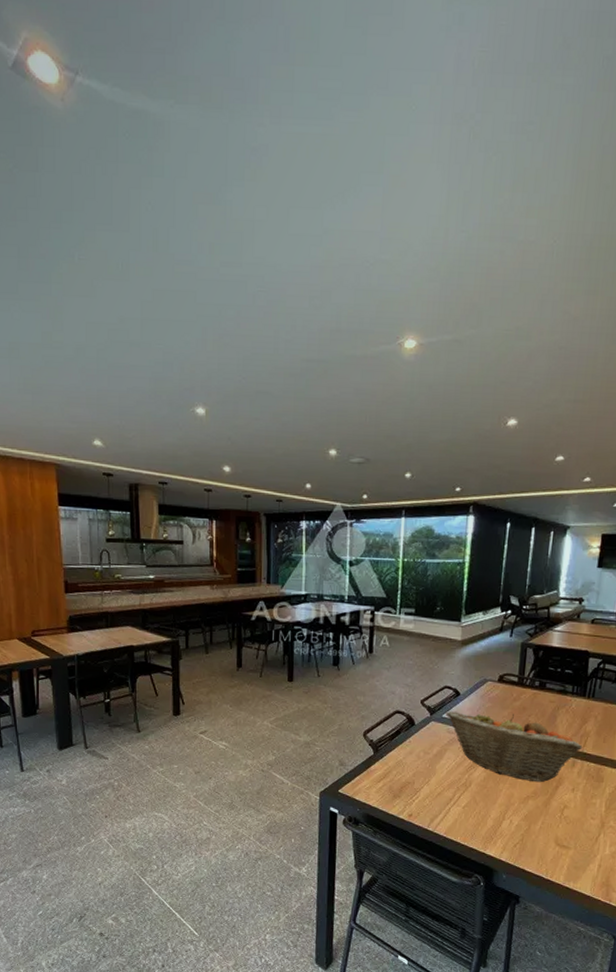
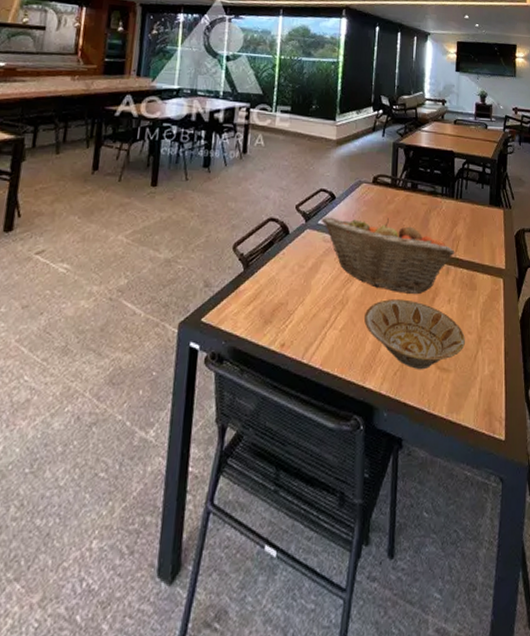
bowl: none [486,785,588,845] -> present [364,299,466,370]

